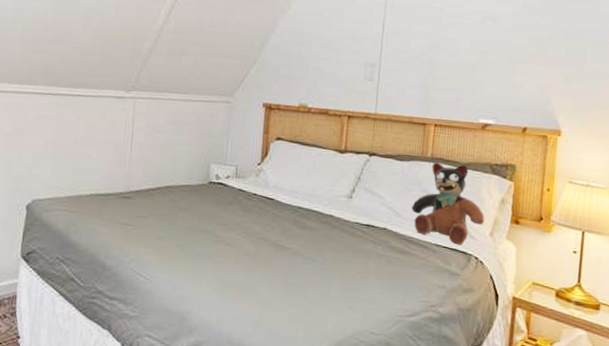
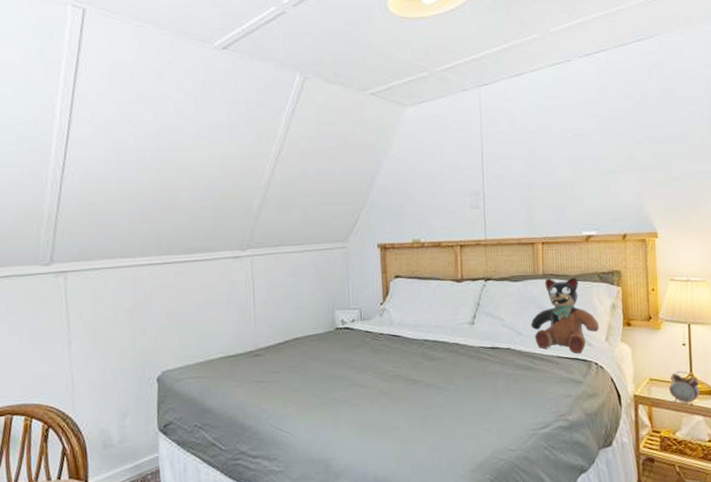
alarm clock: none [551,279,587,318] -> present [668,371,700,405]

